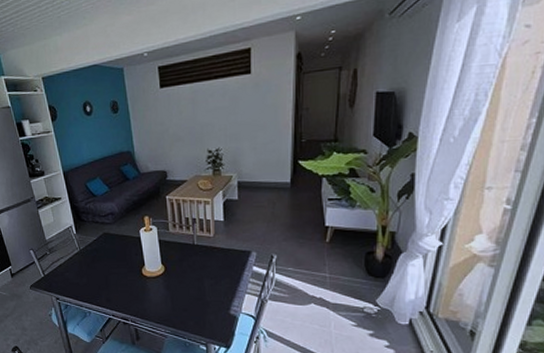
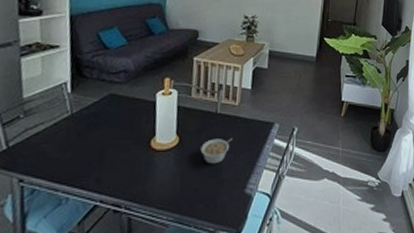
legume: none [184,266,212,289] -> present [200,137,233,164]

